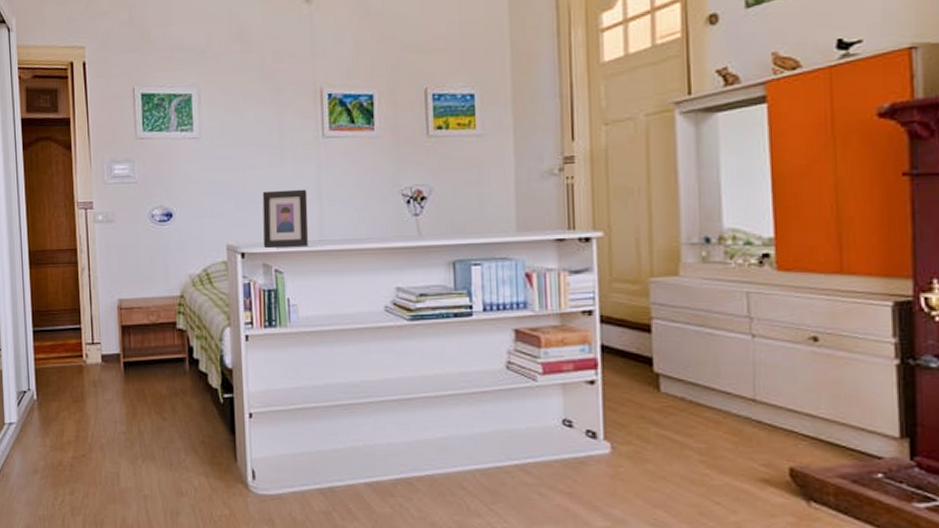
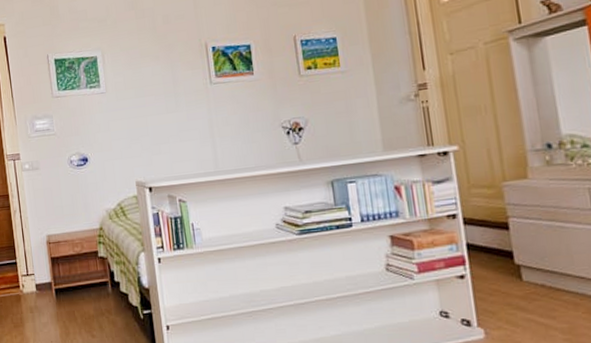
picture frame: present [262,189,309,249] -> none [163,129,206,182]

